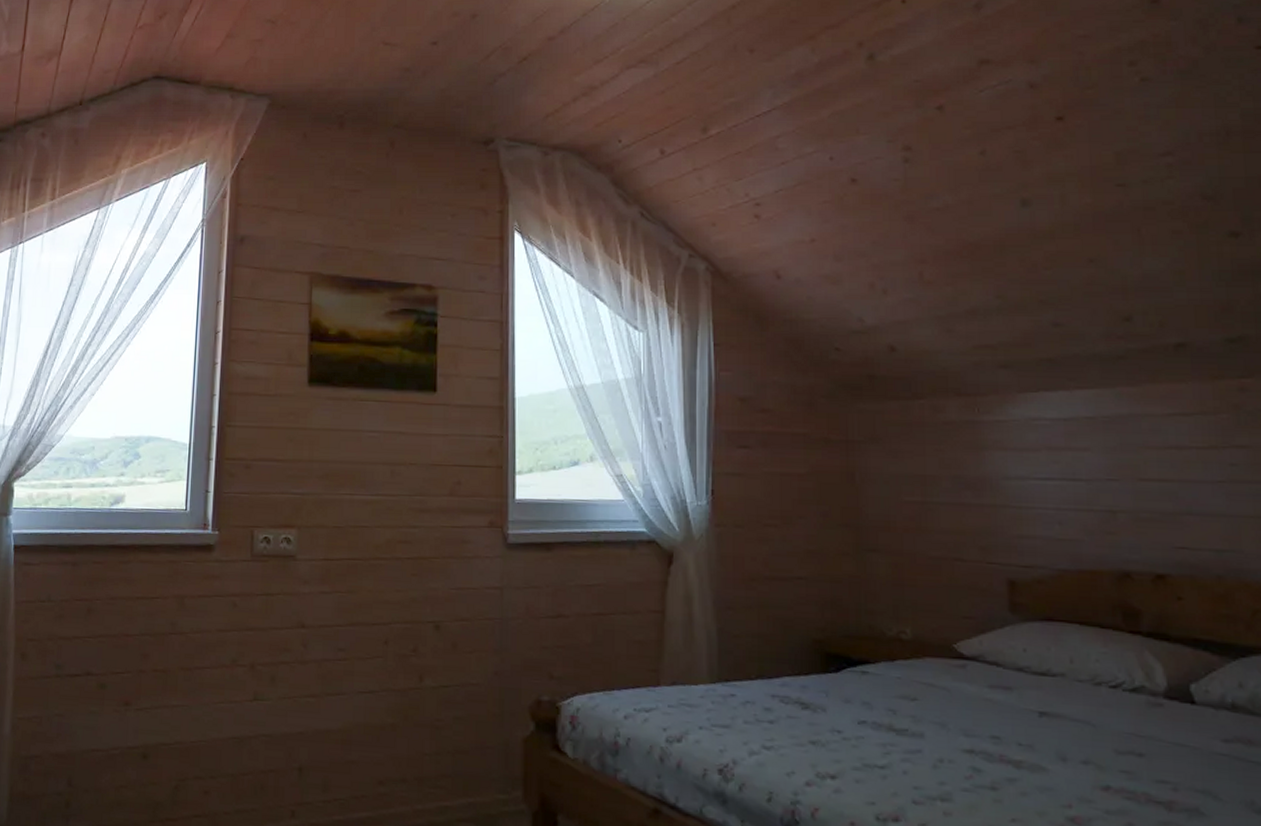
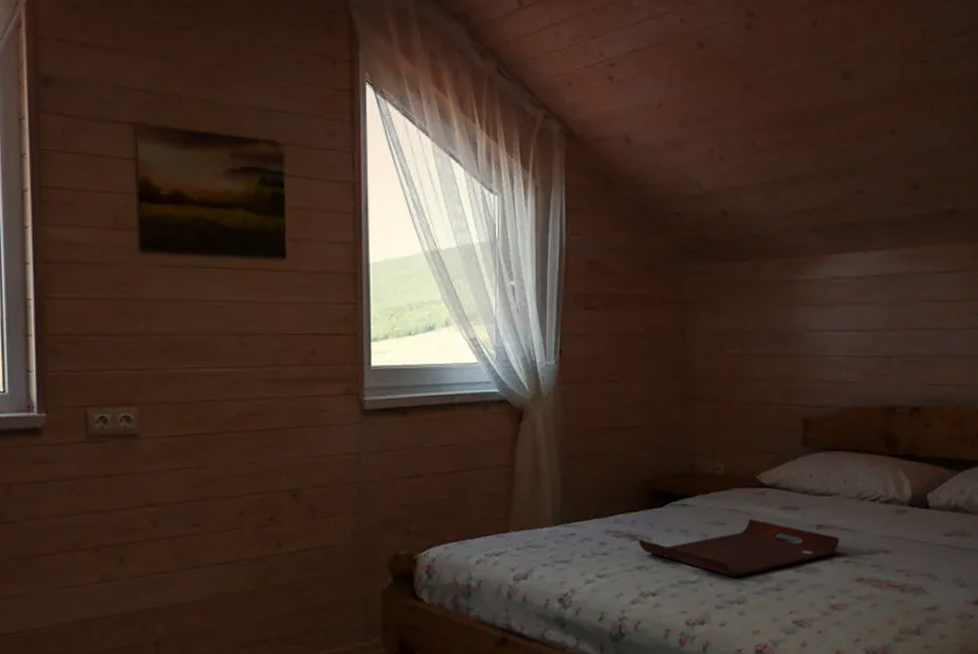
serving tray: none [811,695,1073,768] -> present [638,518,840,578]

